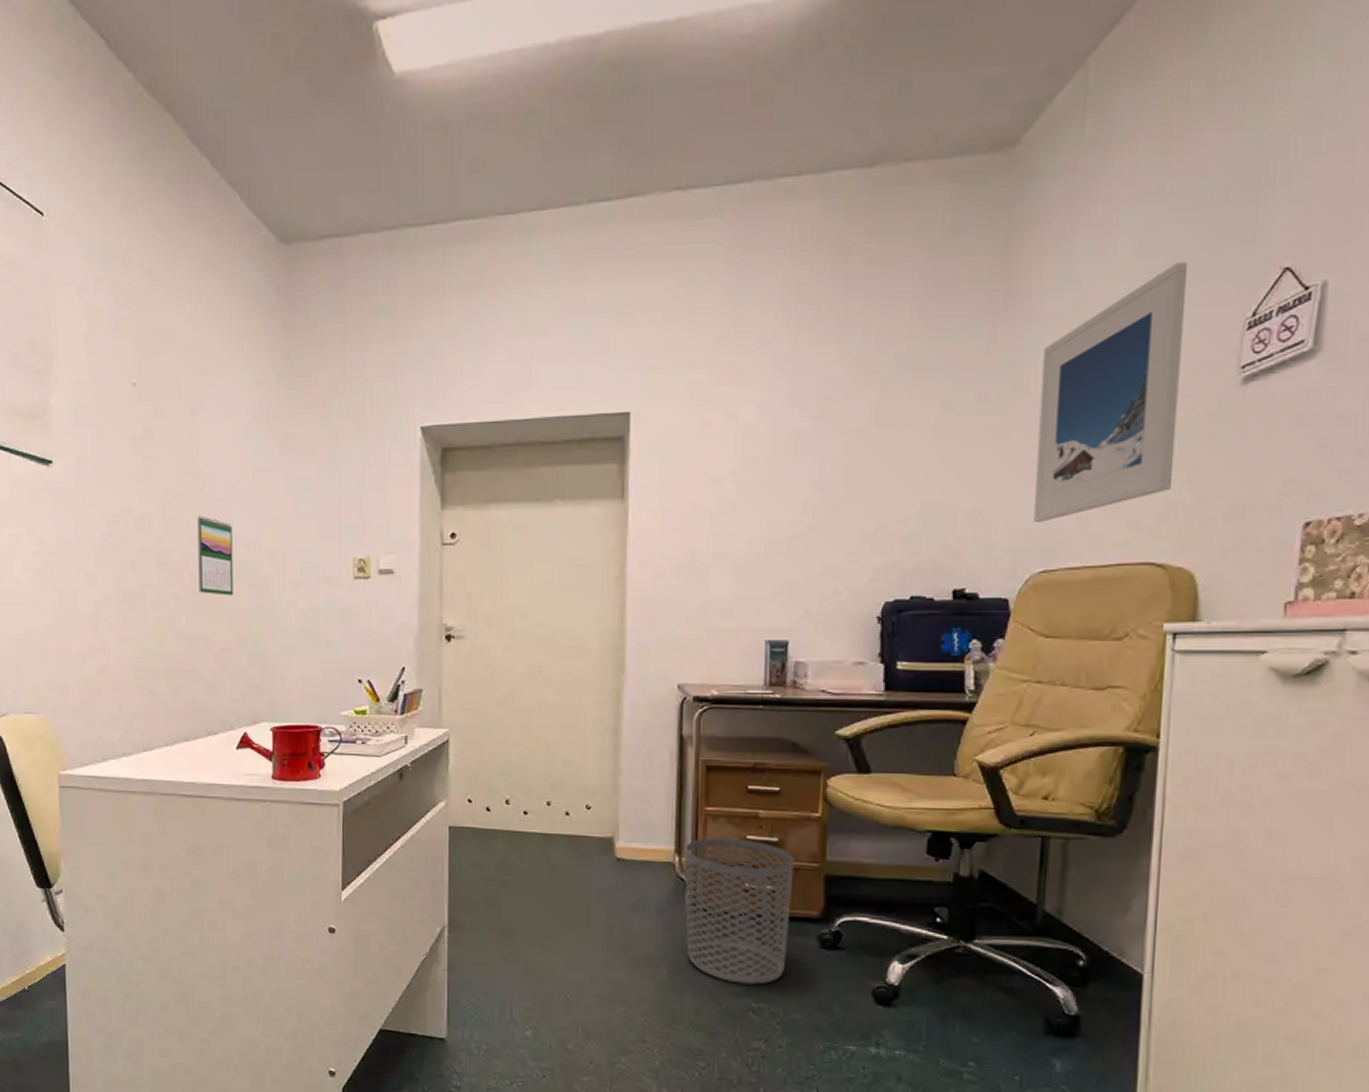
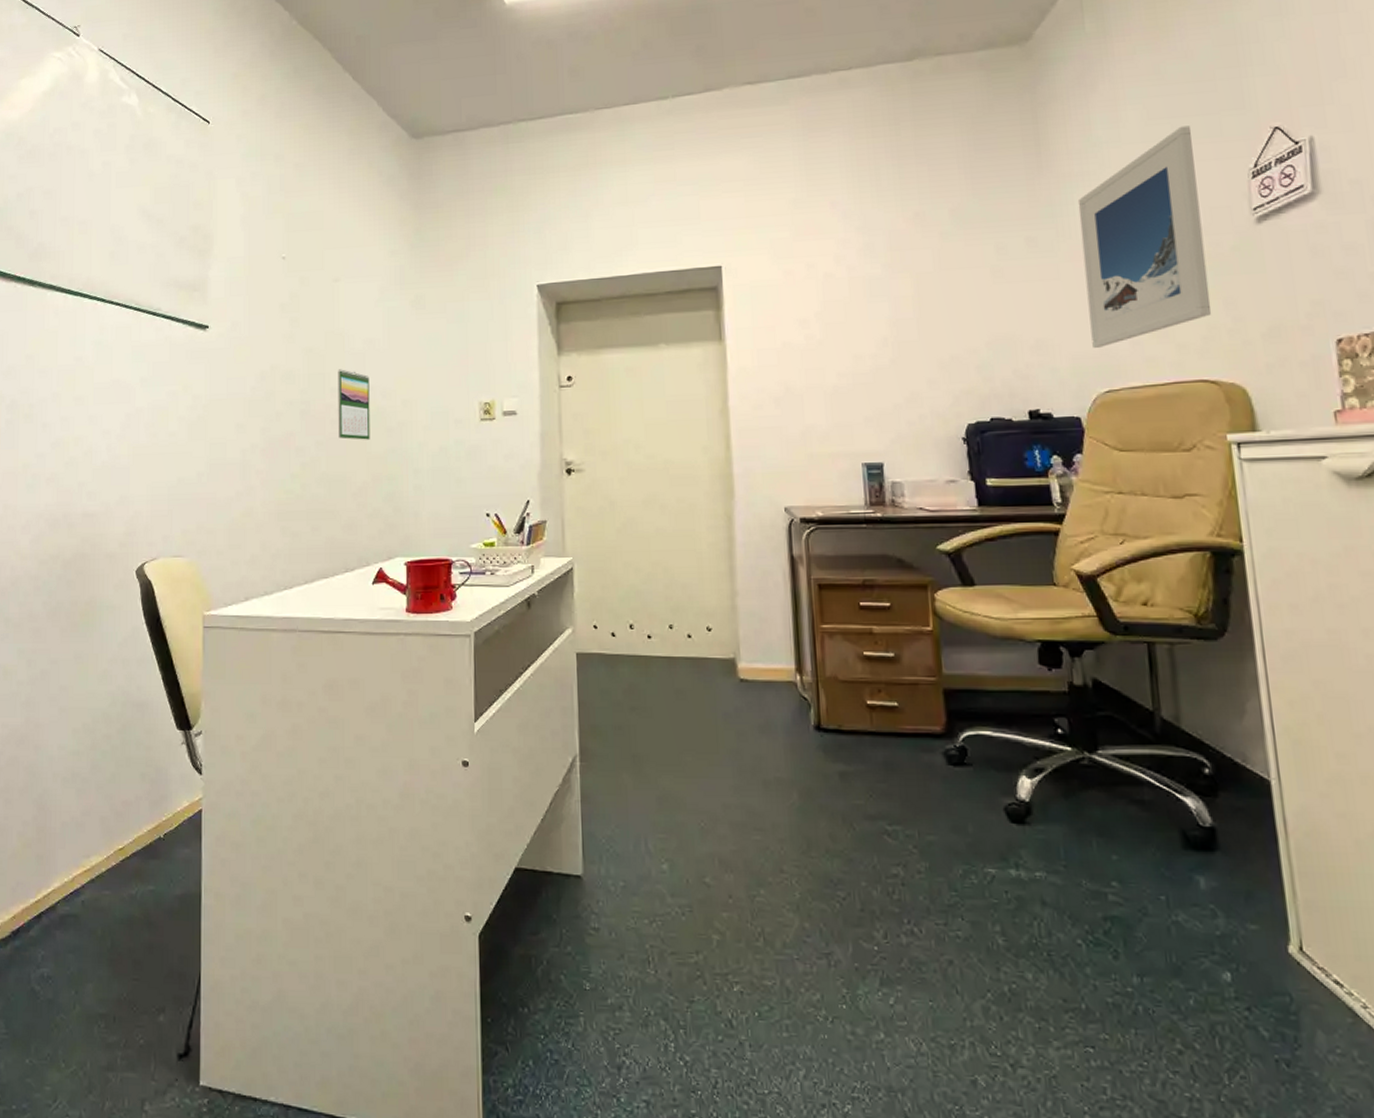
waste bin: present [685,838,794,985] -> none [805,655,915,806]

